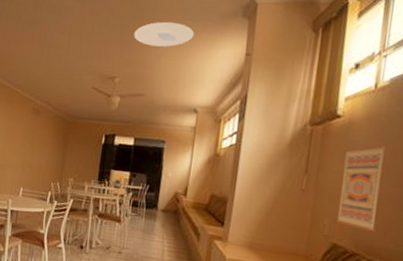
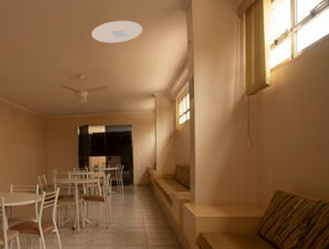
wall art: present [335,145,387,233] -> none [276,105,308,176]

